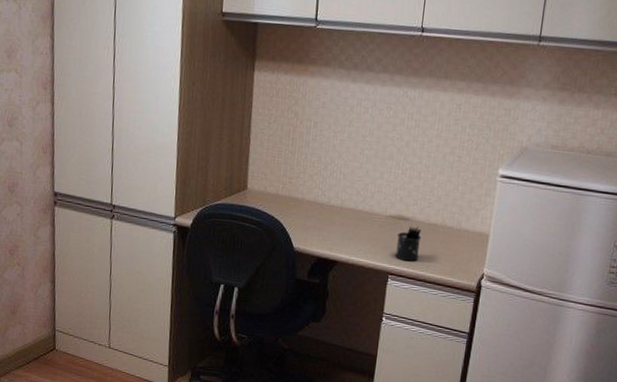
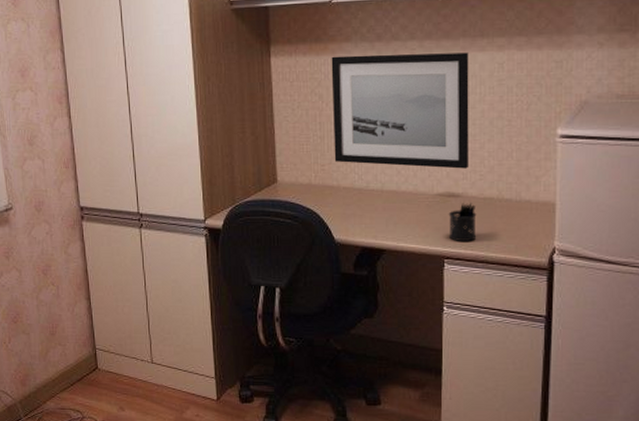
wall art: none [302,78,432,196] -> present [331,52,469,169]

